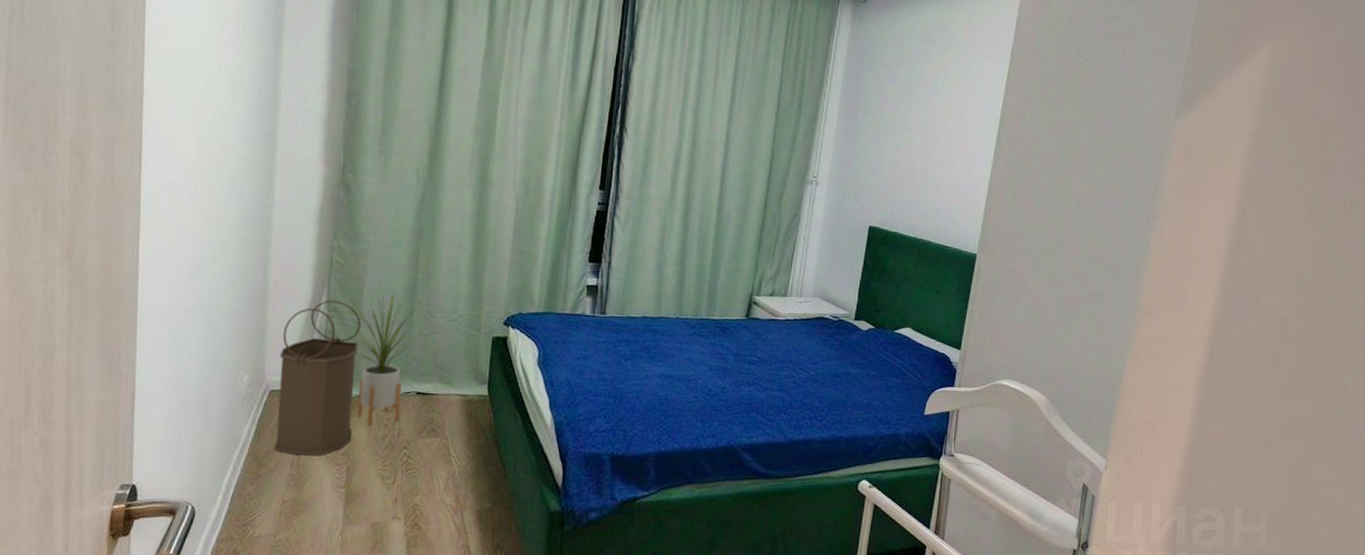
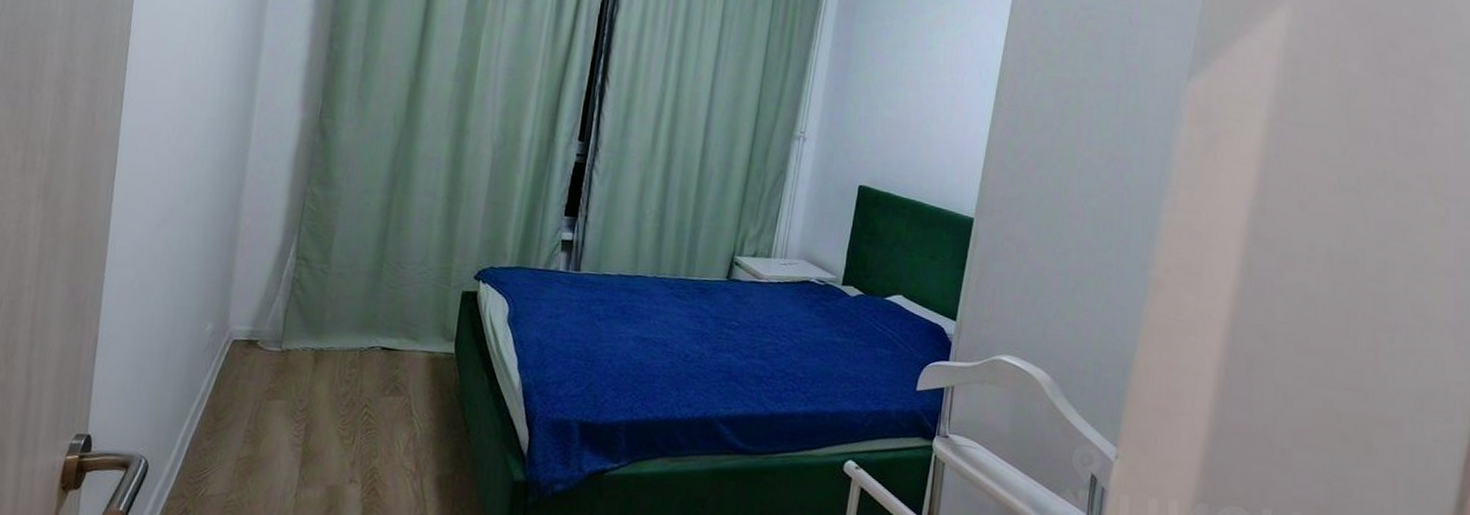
basket: present [273,300,362,456] -> none [232,247,330,411]
house plant: present [347,287,424,426] -> none [314,236,393,381]

